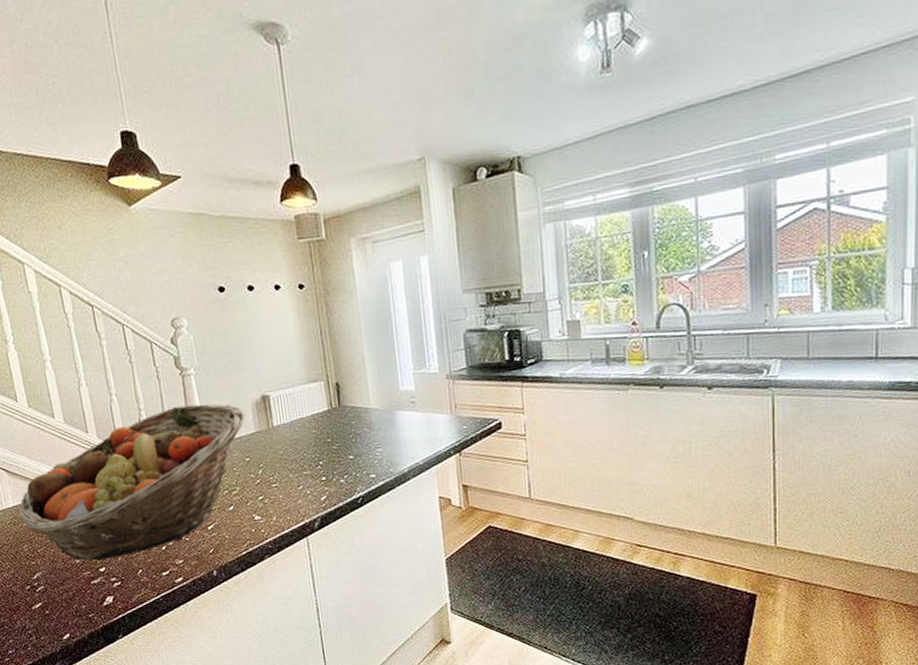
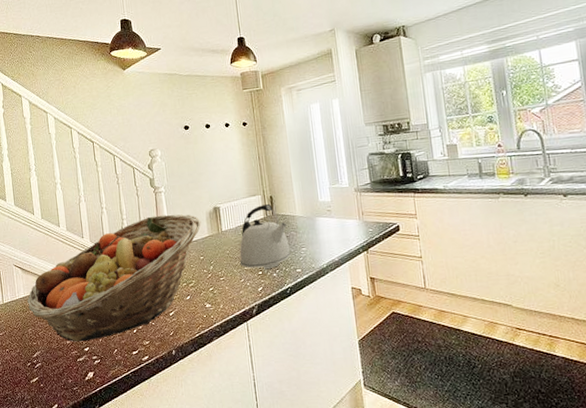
kettle: none [296,393,363,475] -> present [239,204,291,270]

